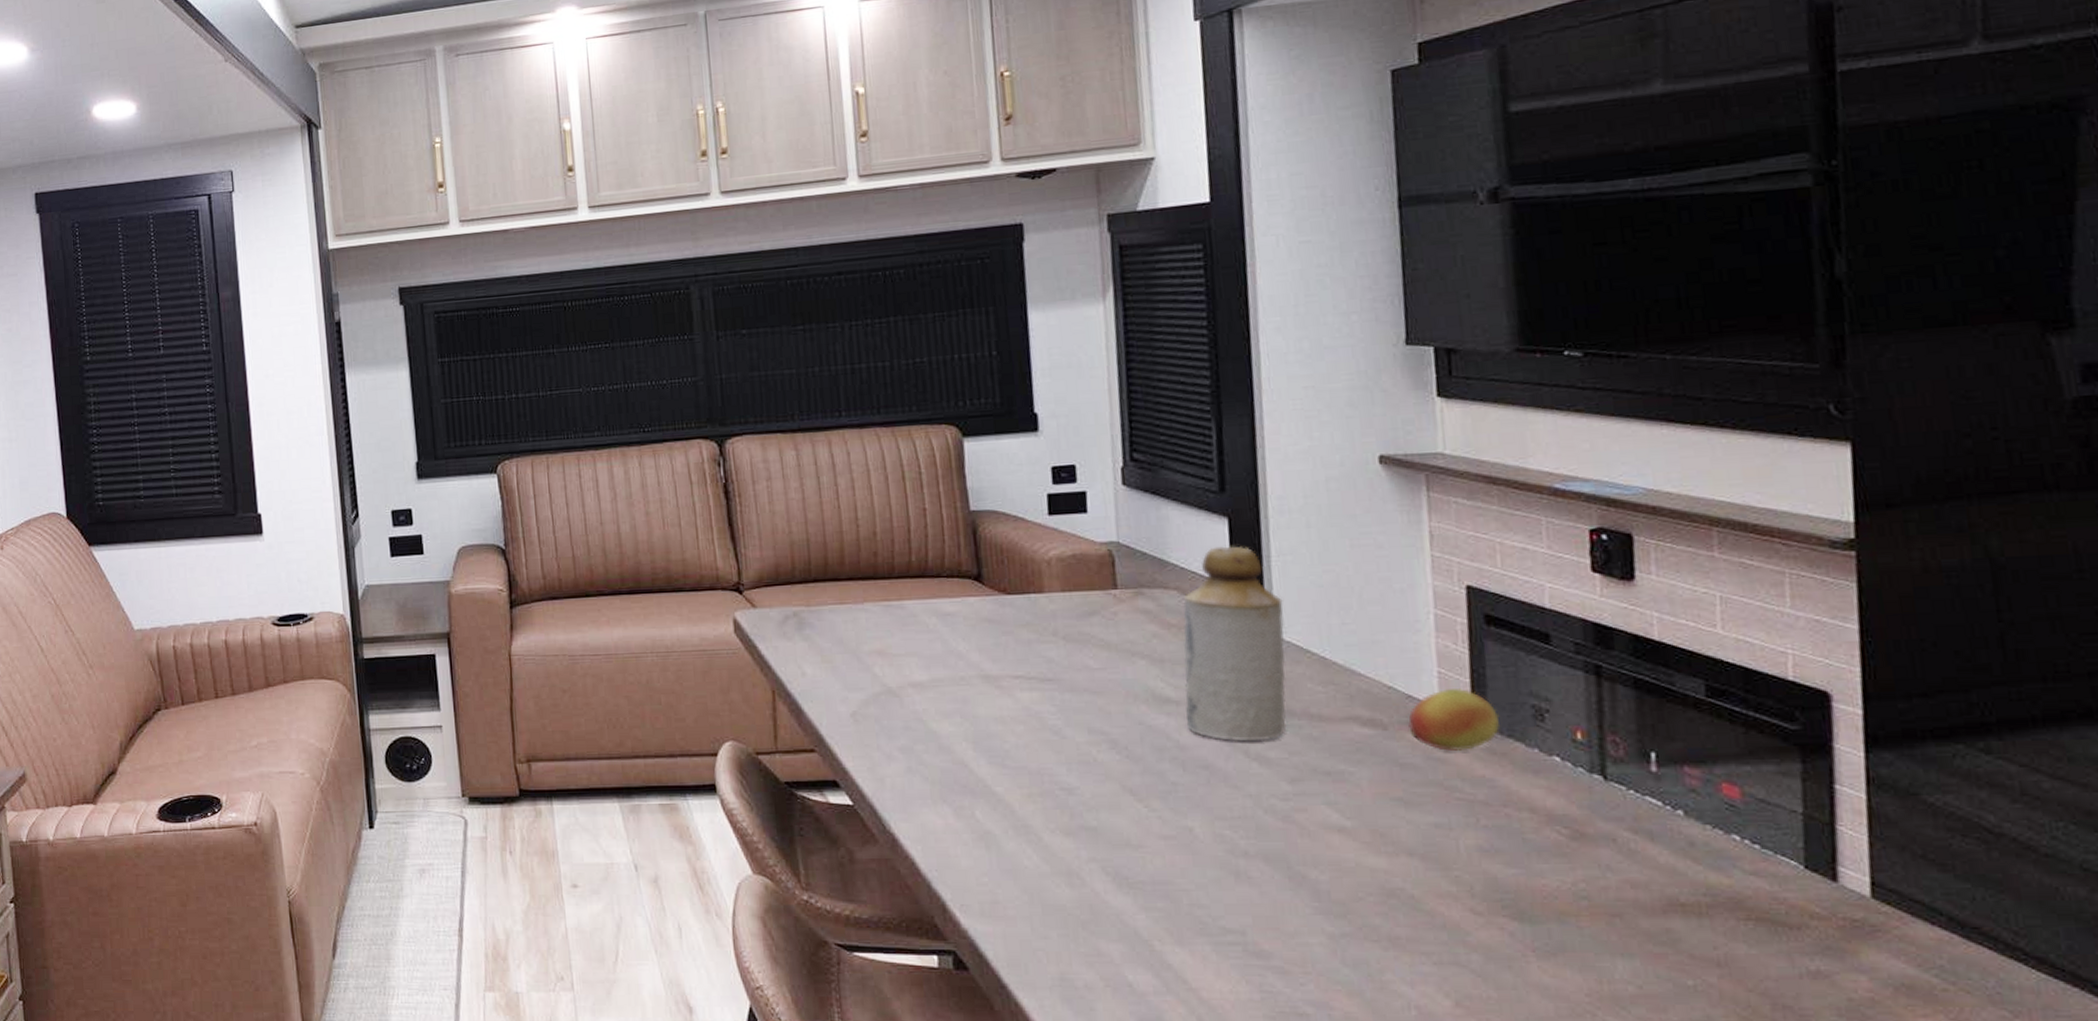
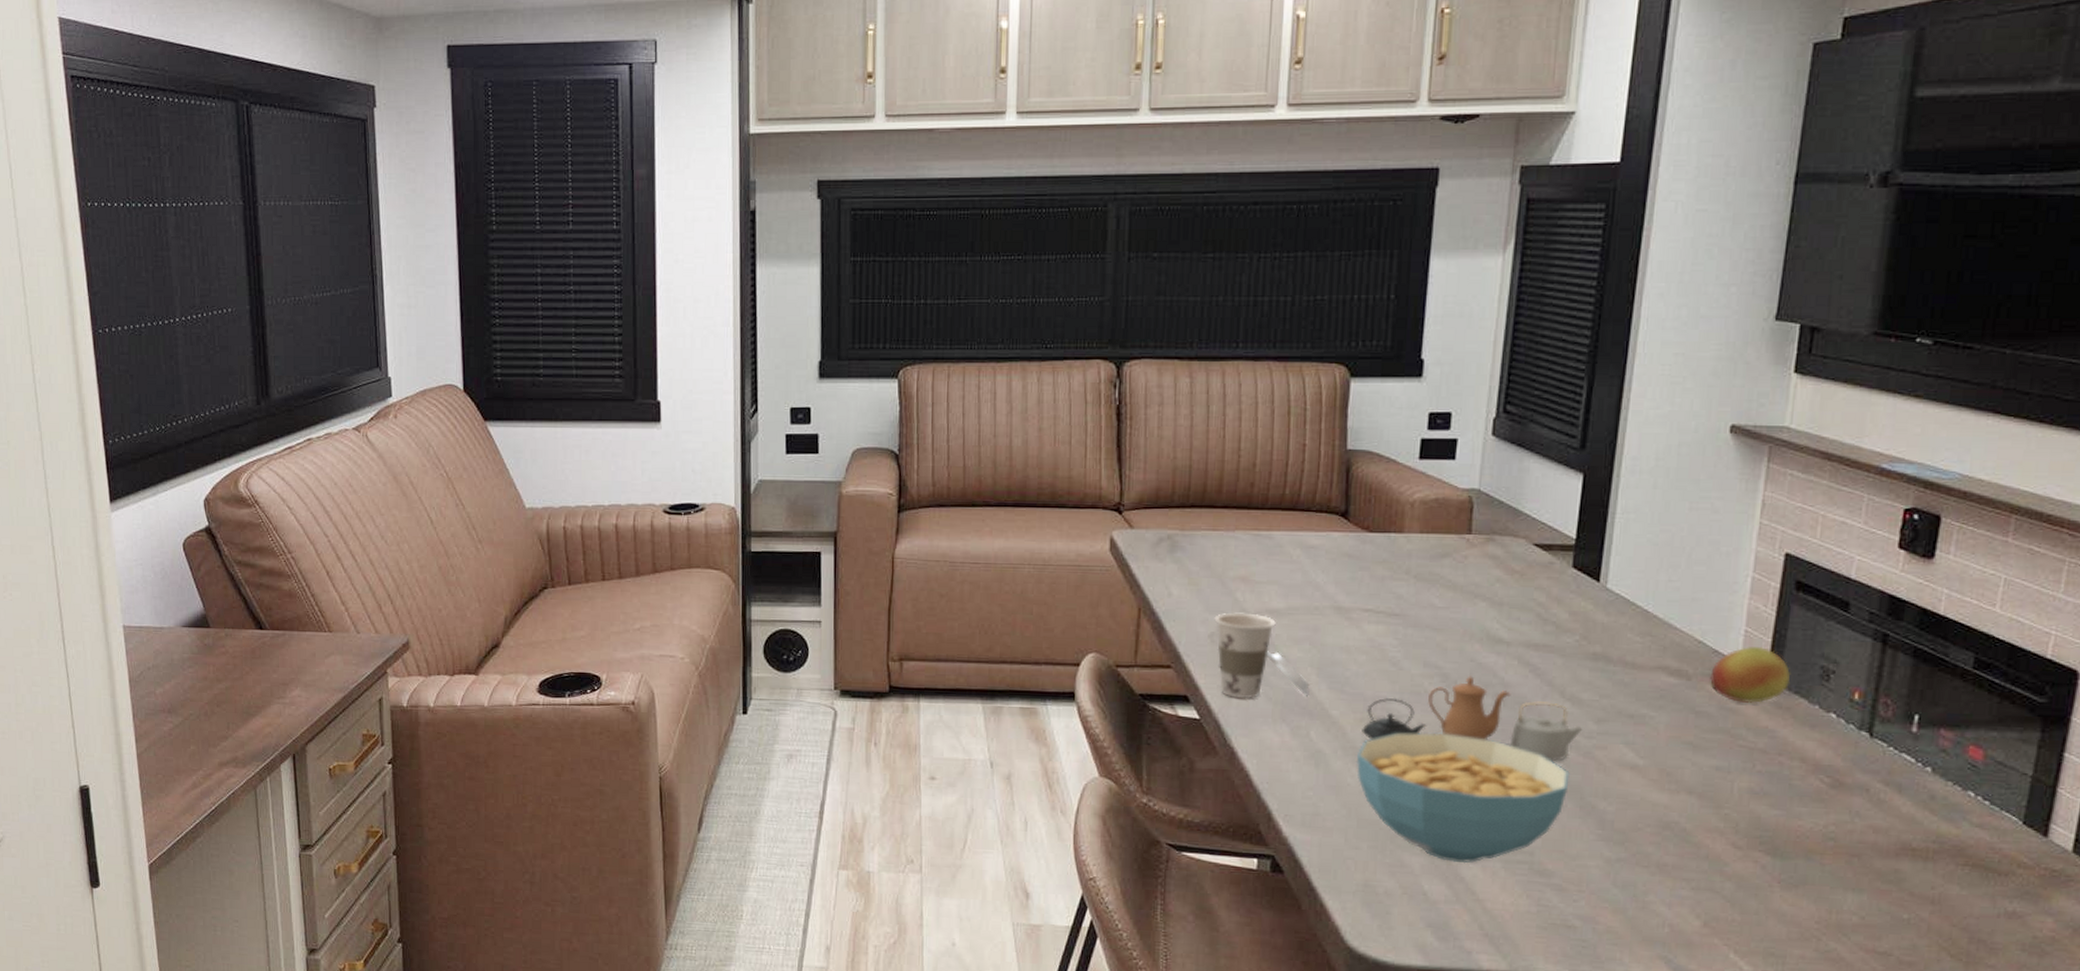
cup: none [854,688,968,781] -> present [1214,612,1310,699]
cereal bowl: none [1029,804,1272,949] -> present [1356,732,1570,864]
teapot: none [1031,740,1277,829] -> present [1362,676,1583,762]
bottle: present [1182,546,1287,741] -> none [1513,500,1619,684]

